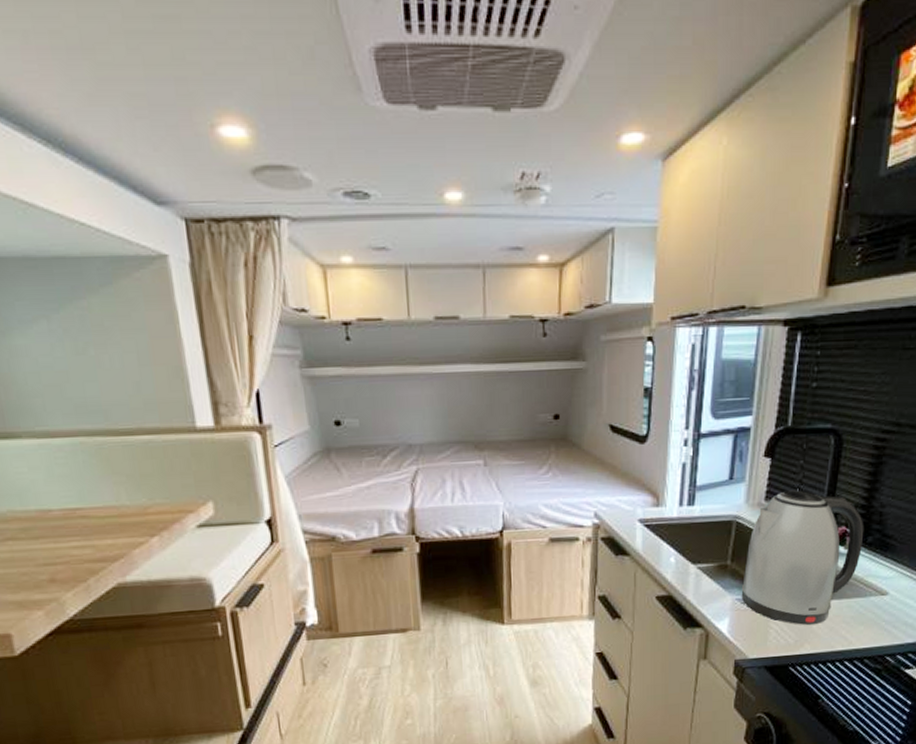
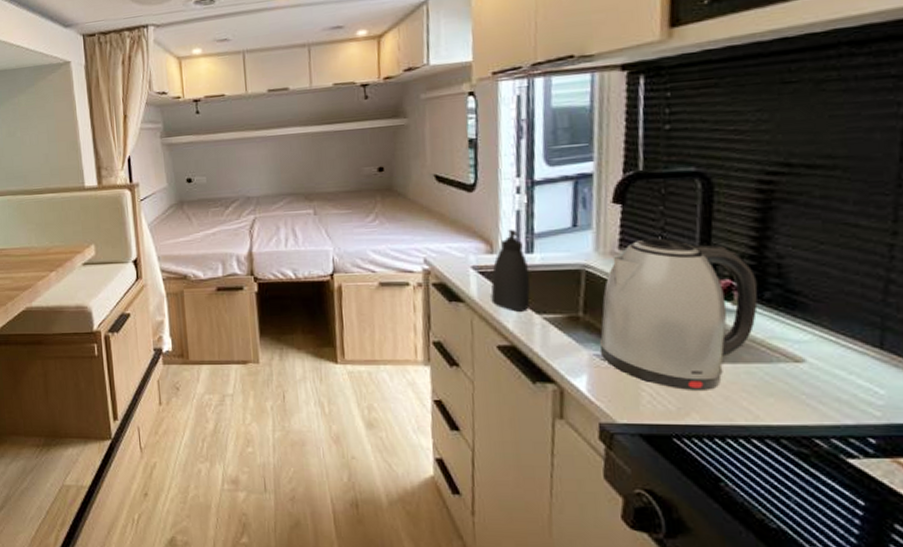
soap dispenser: none [654,481,690,563] -> present [490,229,531,312]

